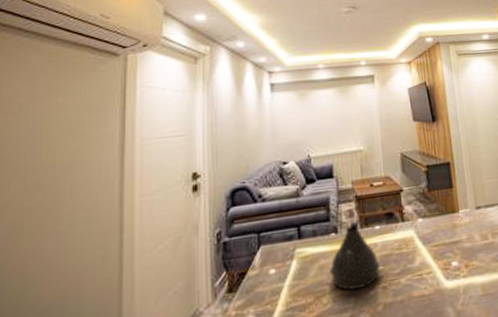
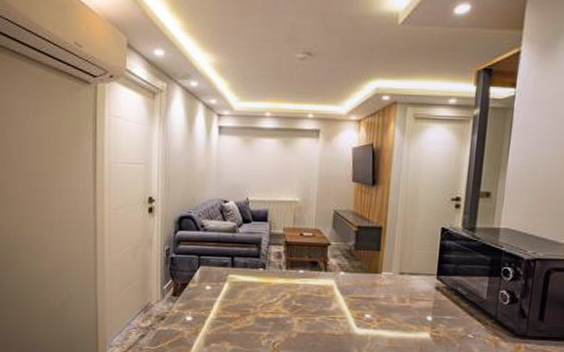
teapot: present [330,220,381,291] -> none [255,262,300,317]

